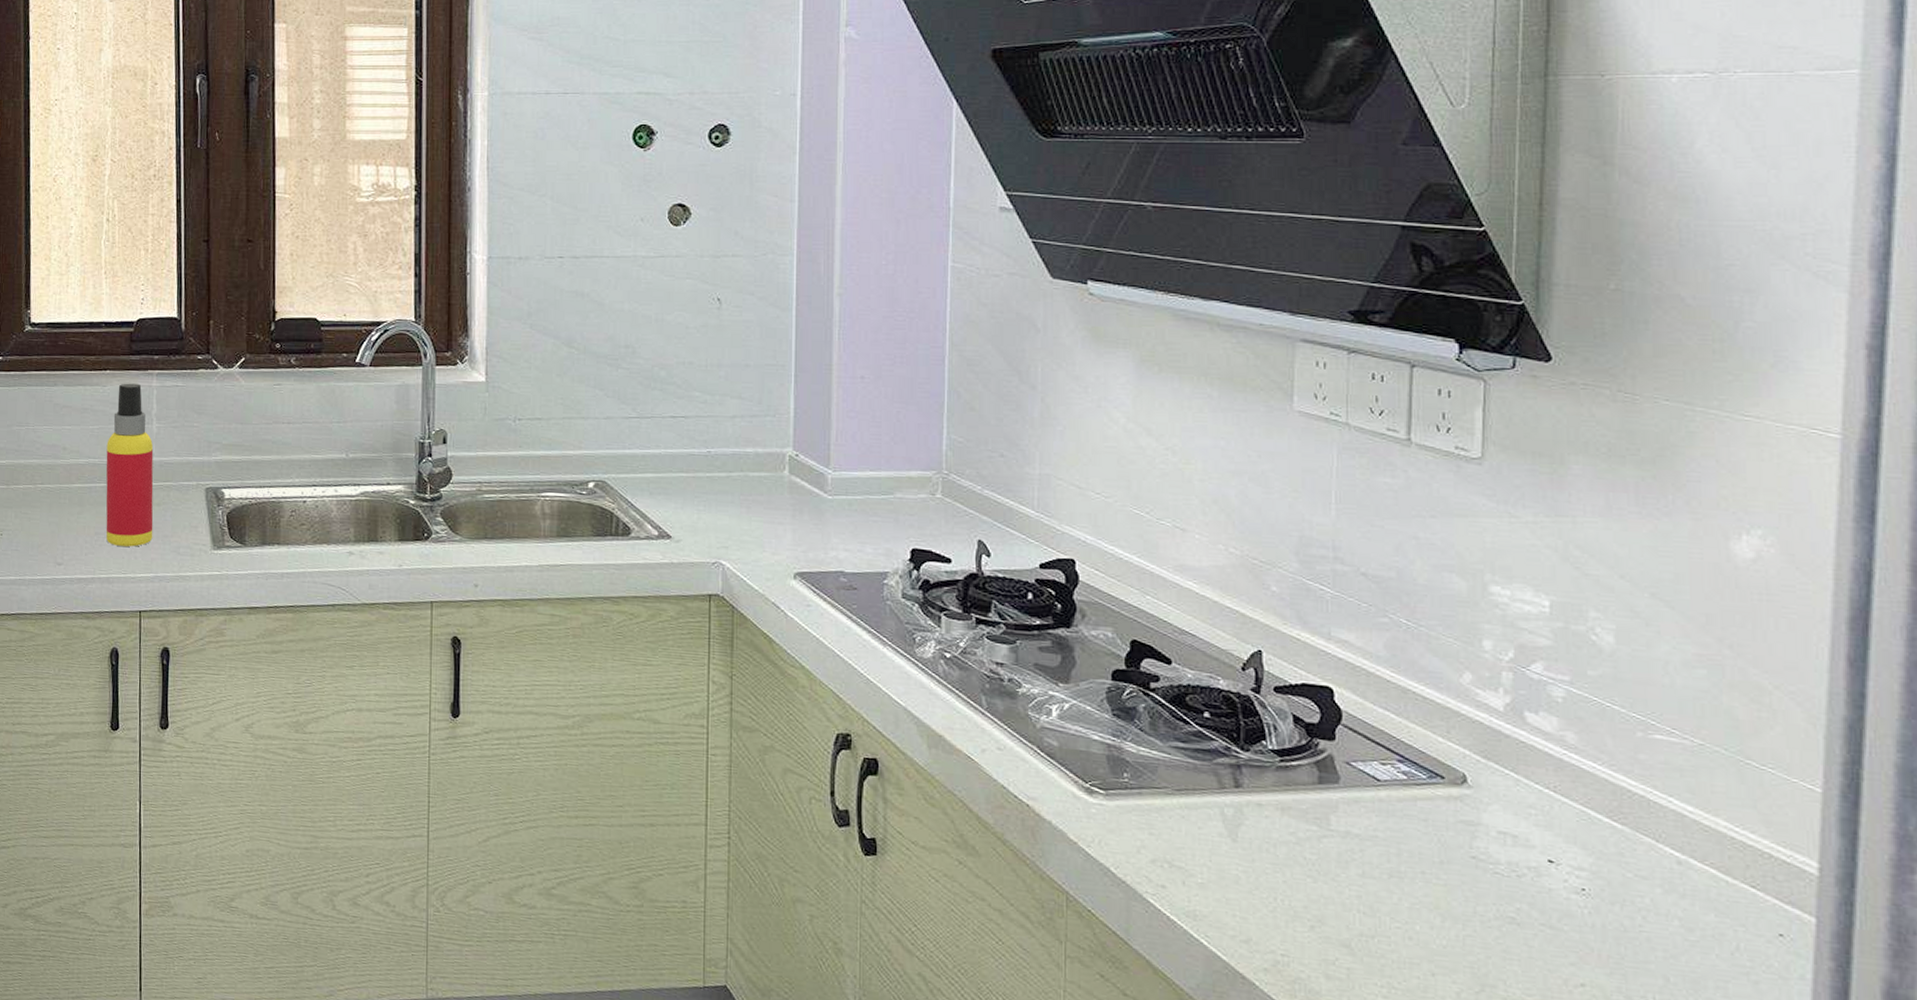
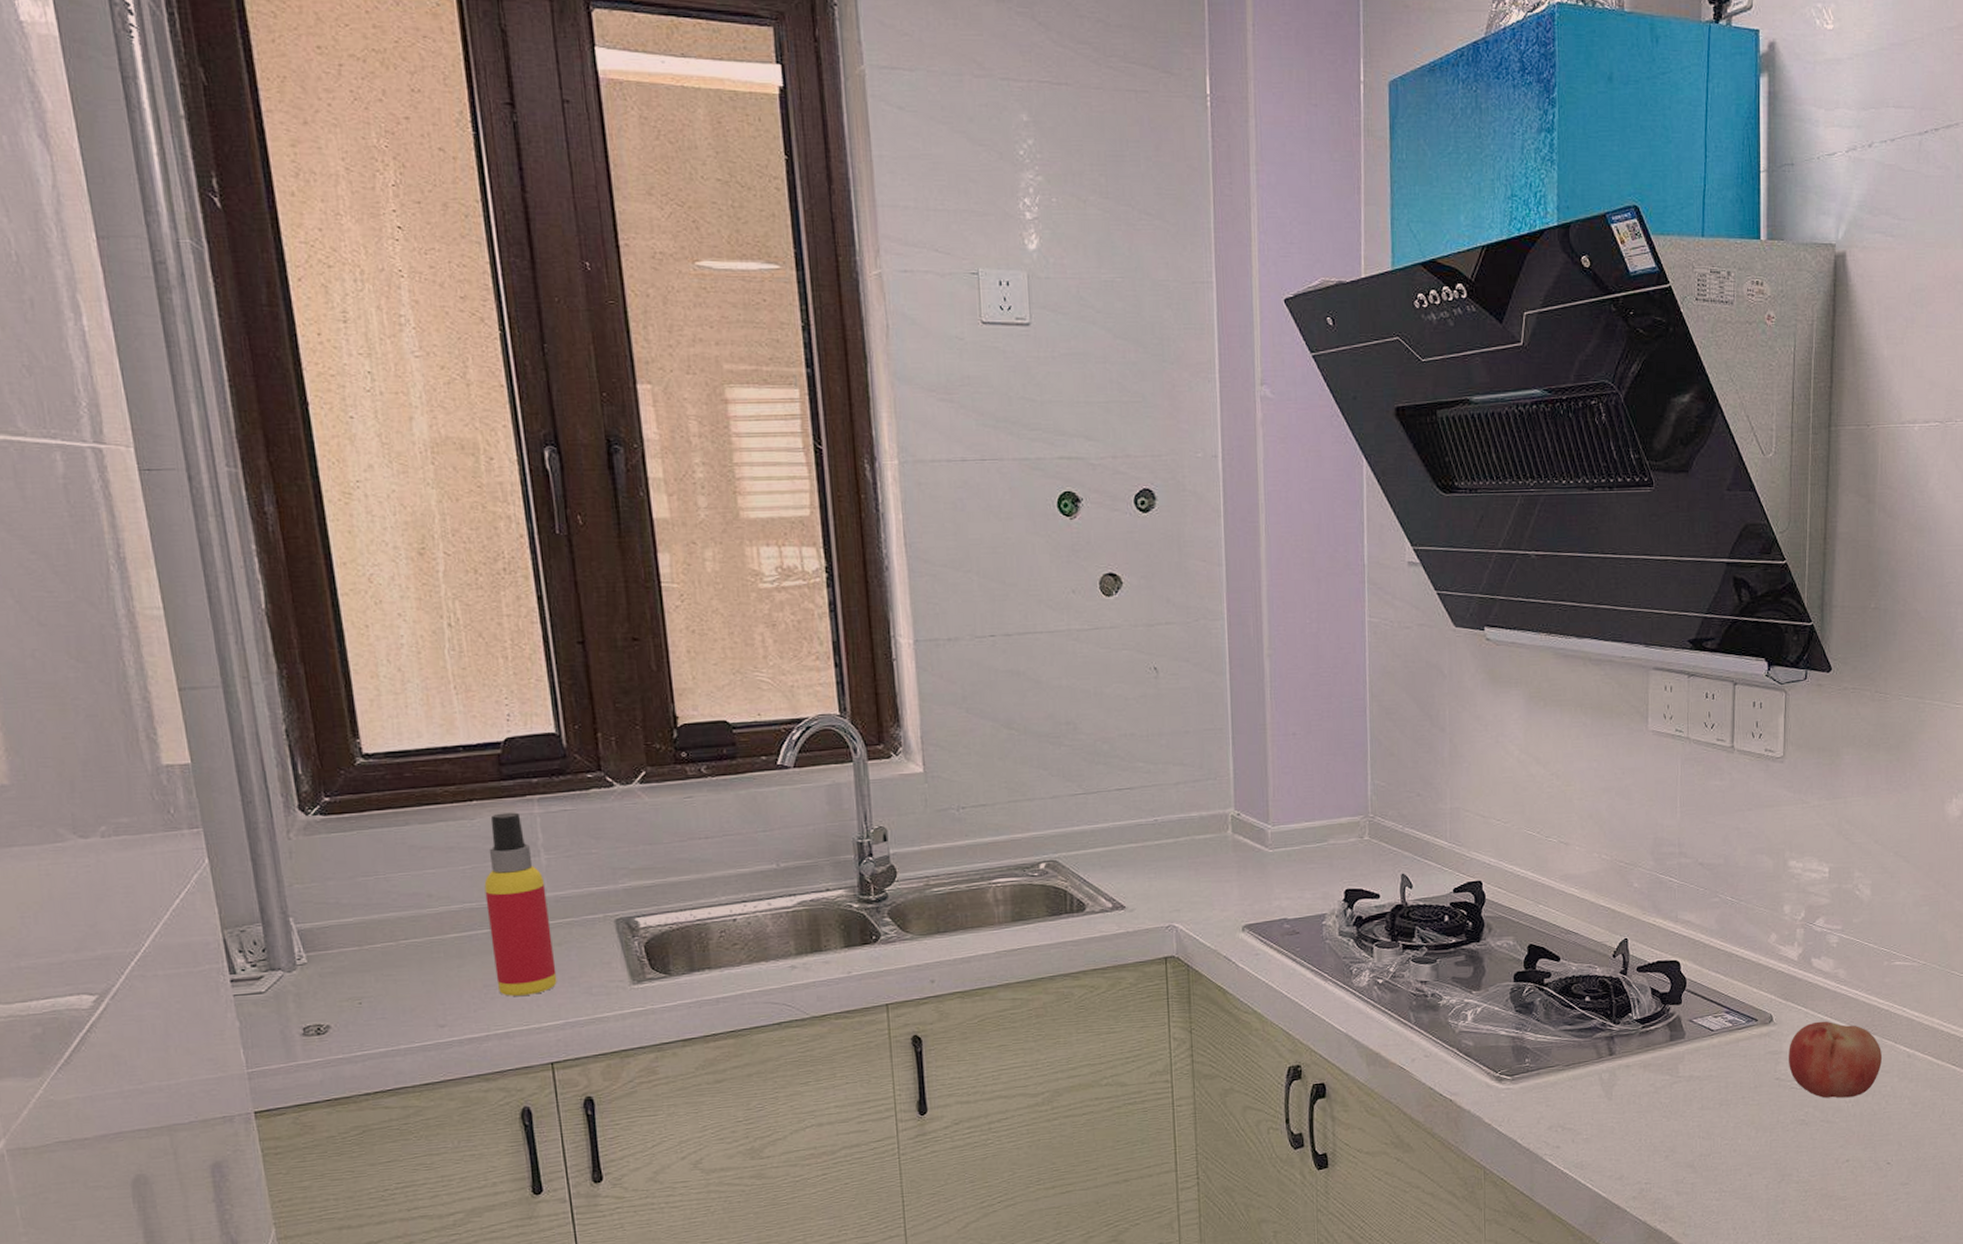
fruit: none [1491,793,1635,902] -> present [1789,1021,1882,1099]

